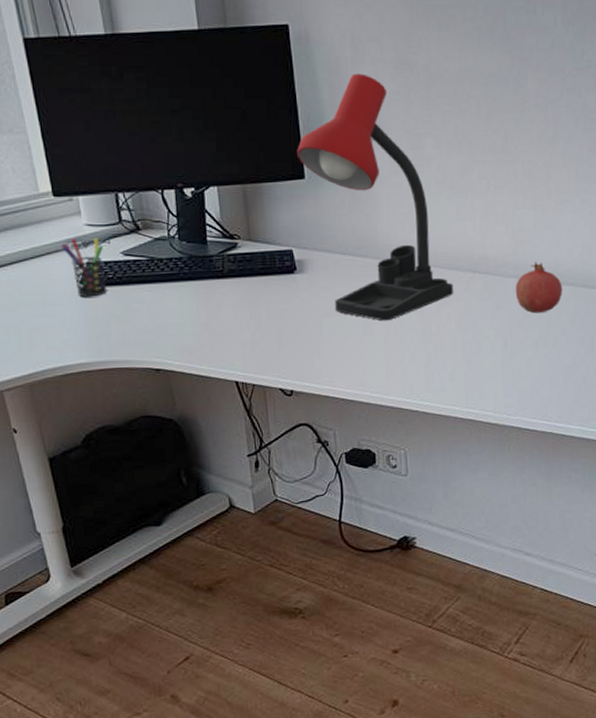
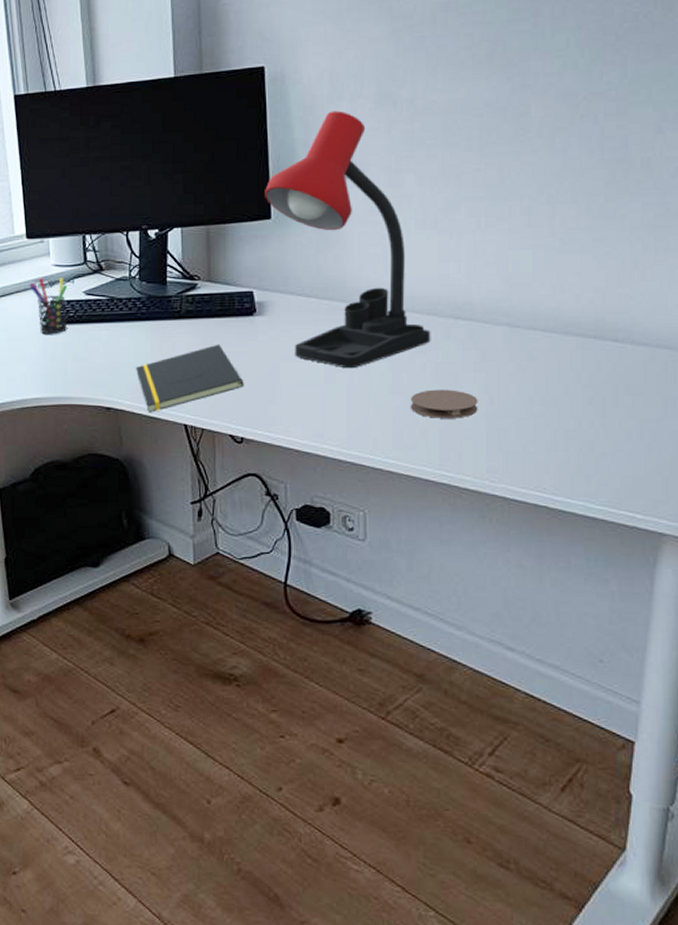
notepad: none [183,301,290,372] -> present [136,344,244,412]
coaster: none [439,336,495,363] -> present [411,389,478,419]
fruit: present [515,262,563,314] -> none [506,308,566,367]

